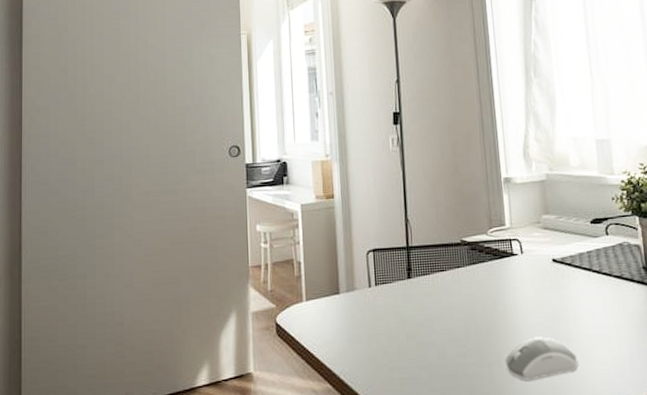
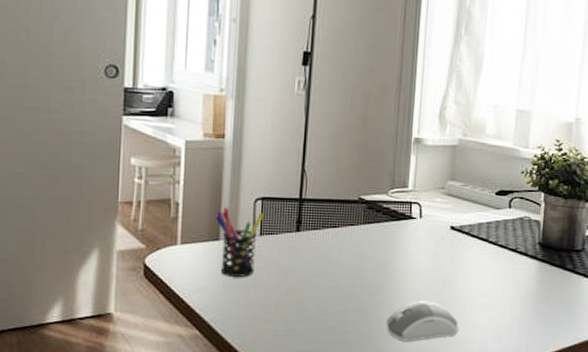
pen holder: none [333,261,377,328] -> present [215,207,264,277]

